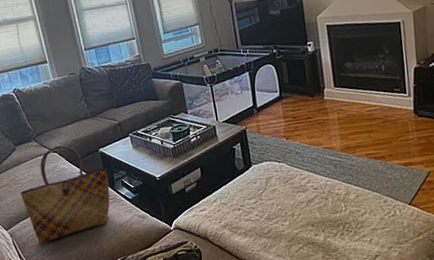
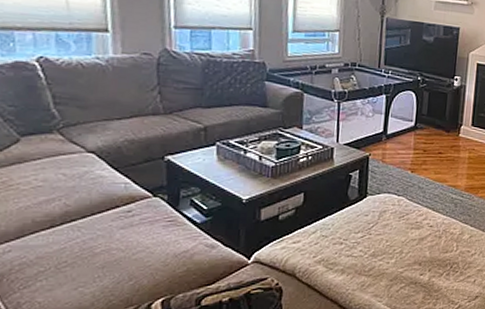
tote bag: present [20,145,110,244] -> none [12,144,173,277]

